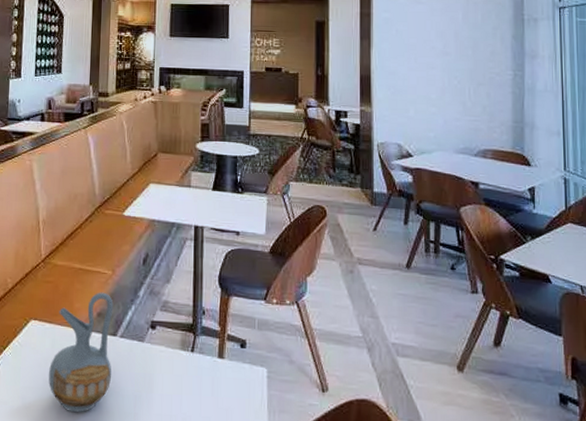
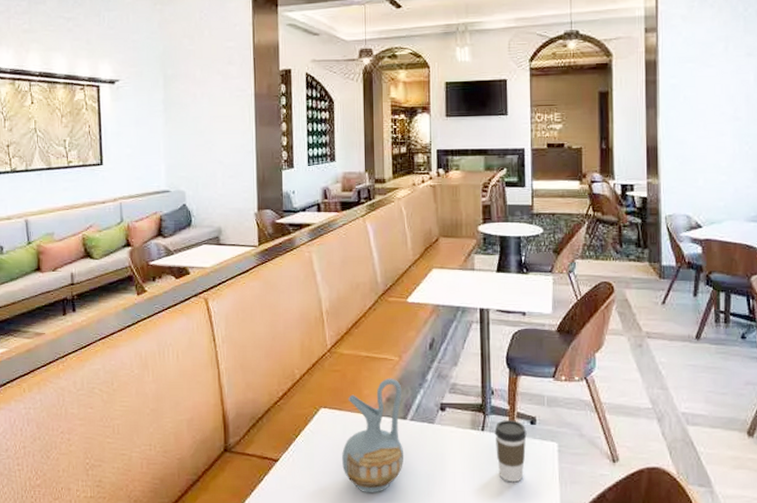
coffee cup: none [204,342,237,408] -> present [494,420,527,483]

